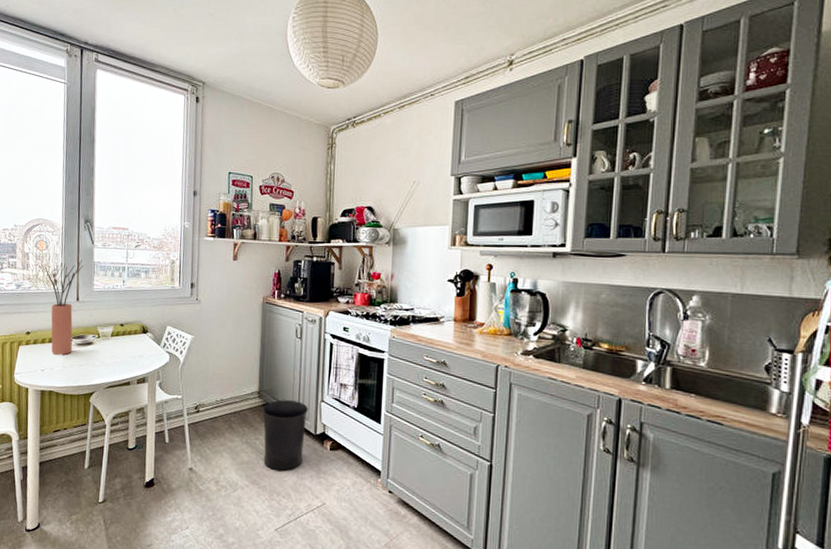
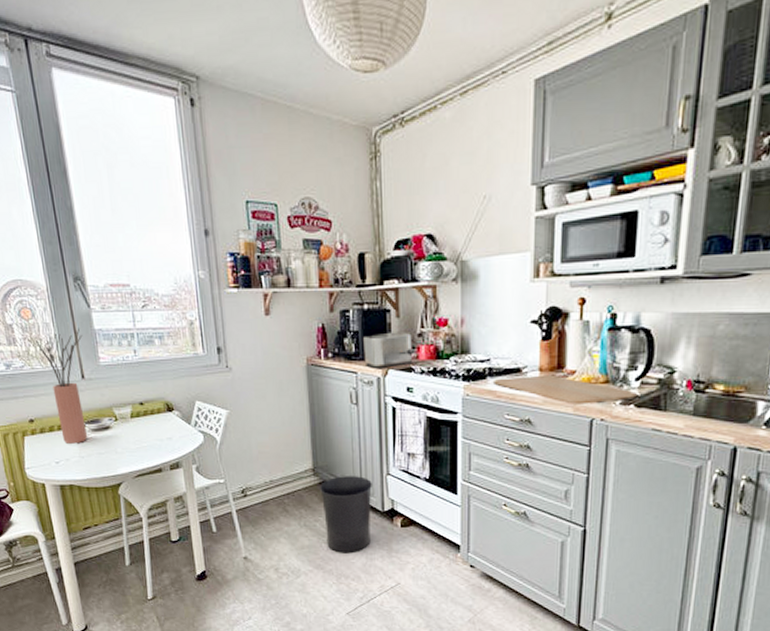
toaster: none [310,280,351,311] -> present [362,332,413,370]
chopping board: none [416,324,535,353] -> present [494,375,637,404]

